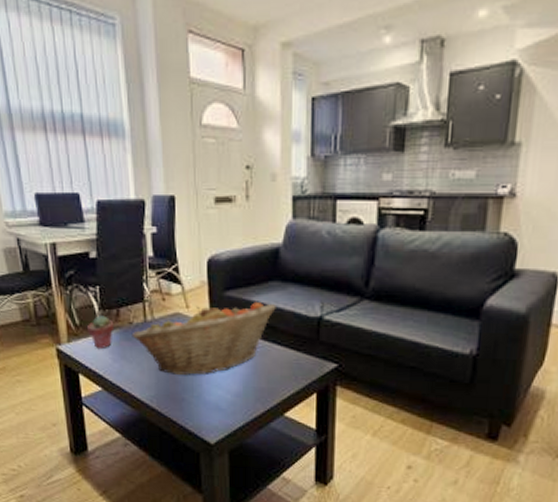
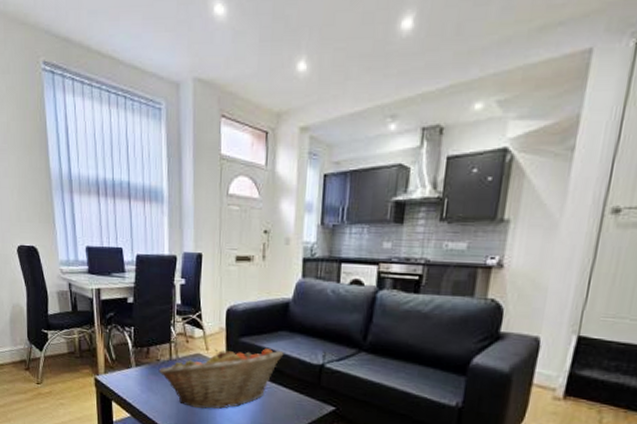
potted succulent: present [86,315,115,350] -> none [121,352,144,382]

